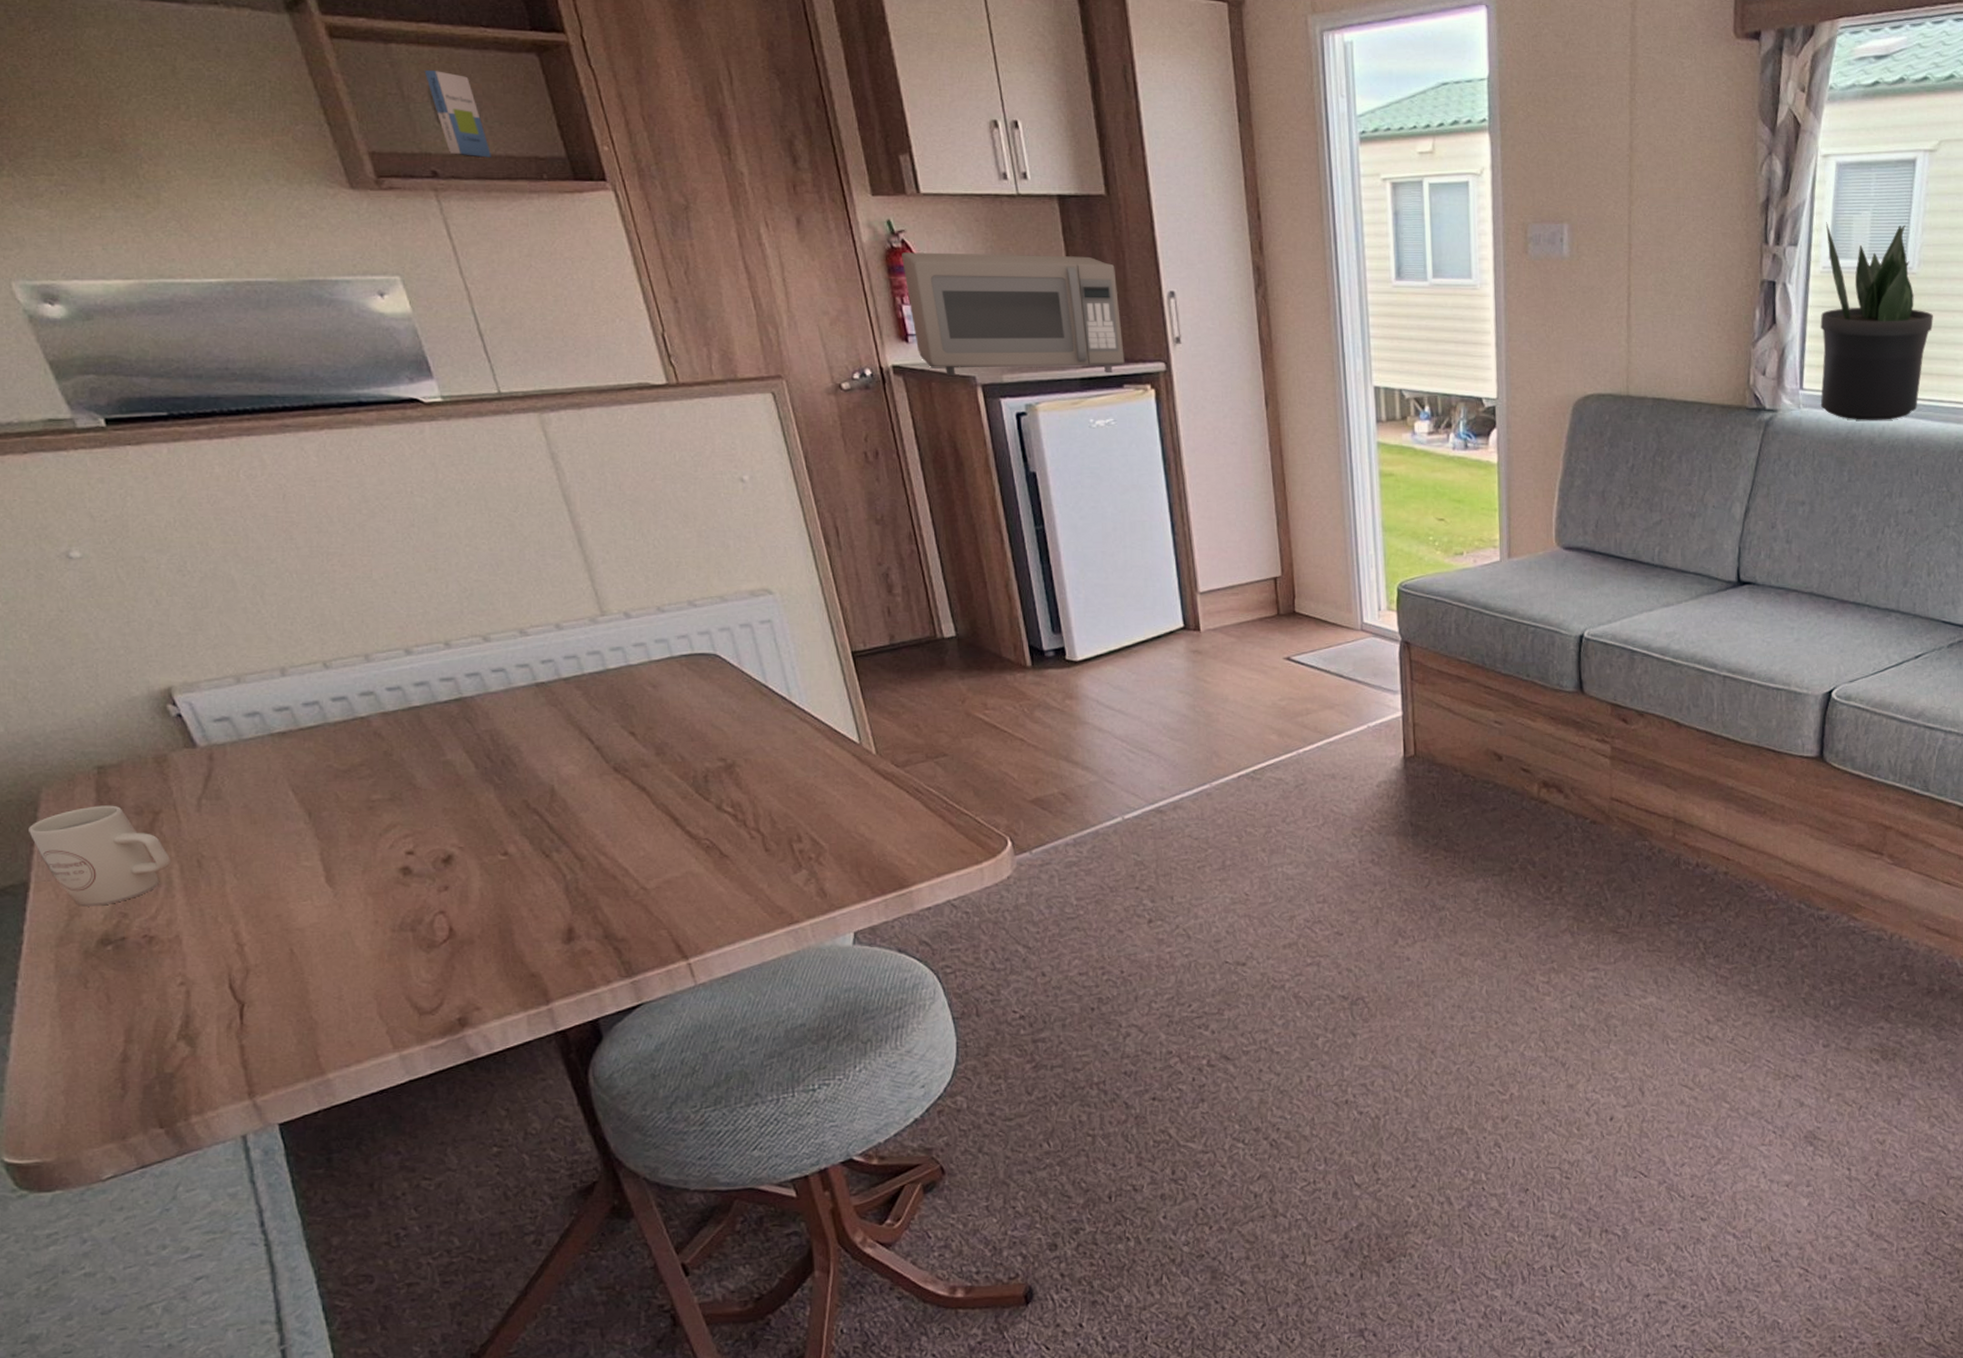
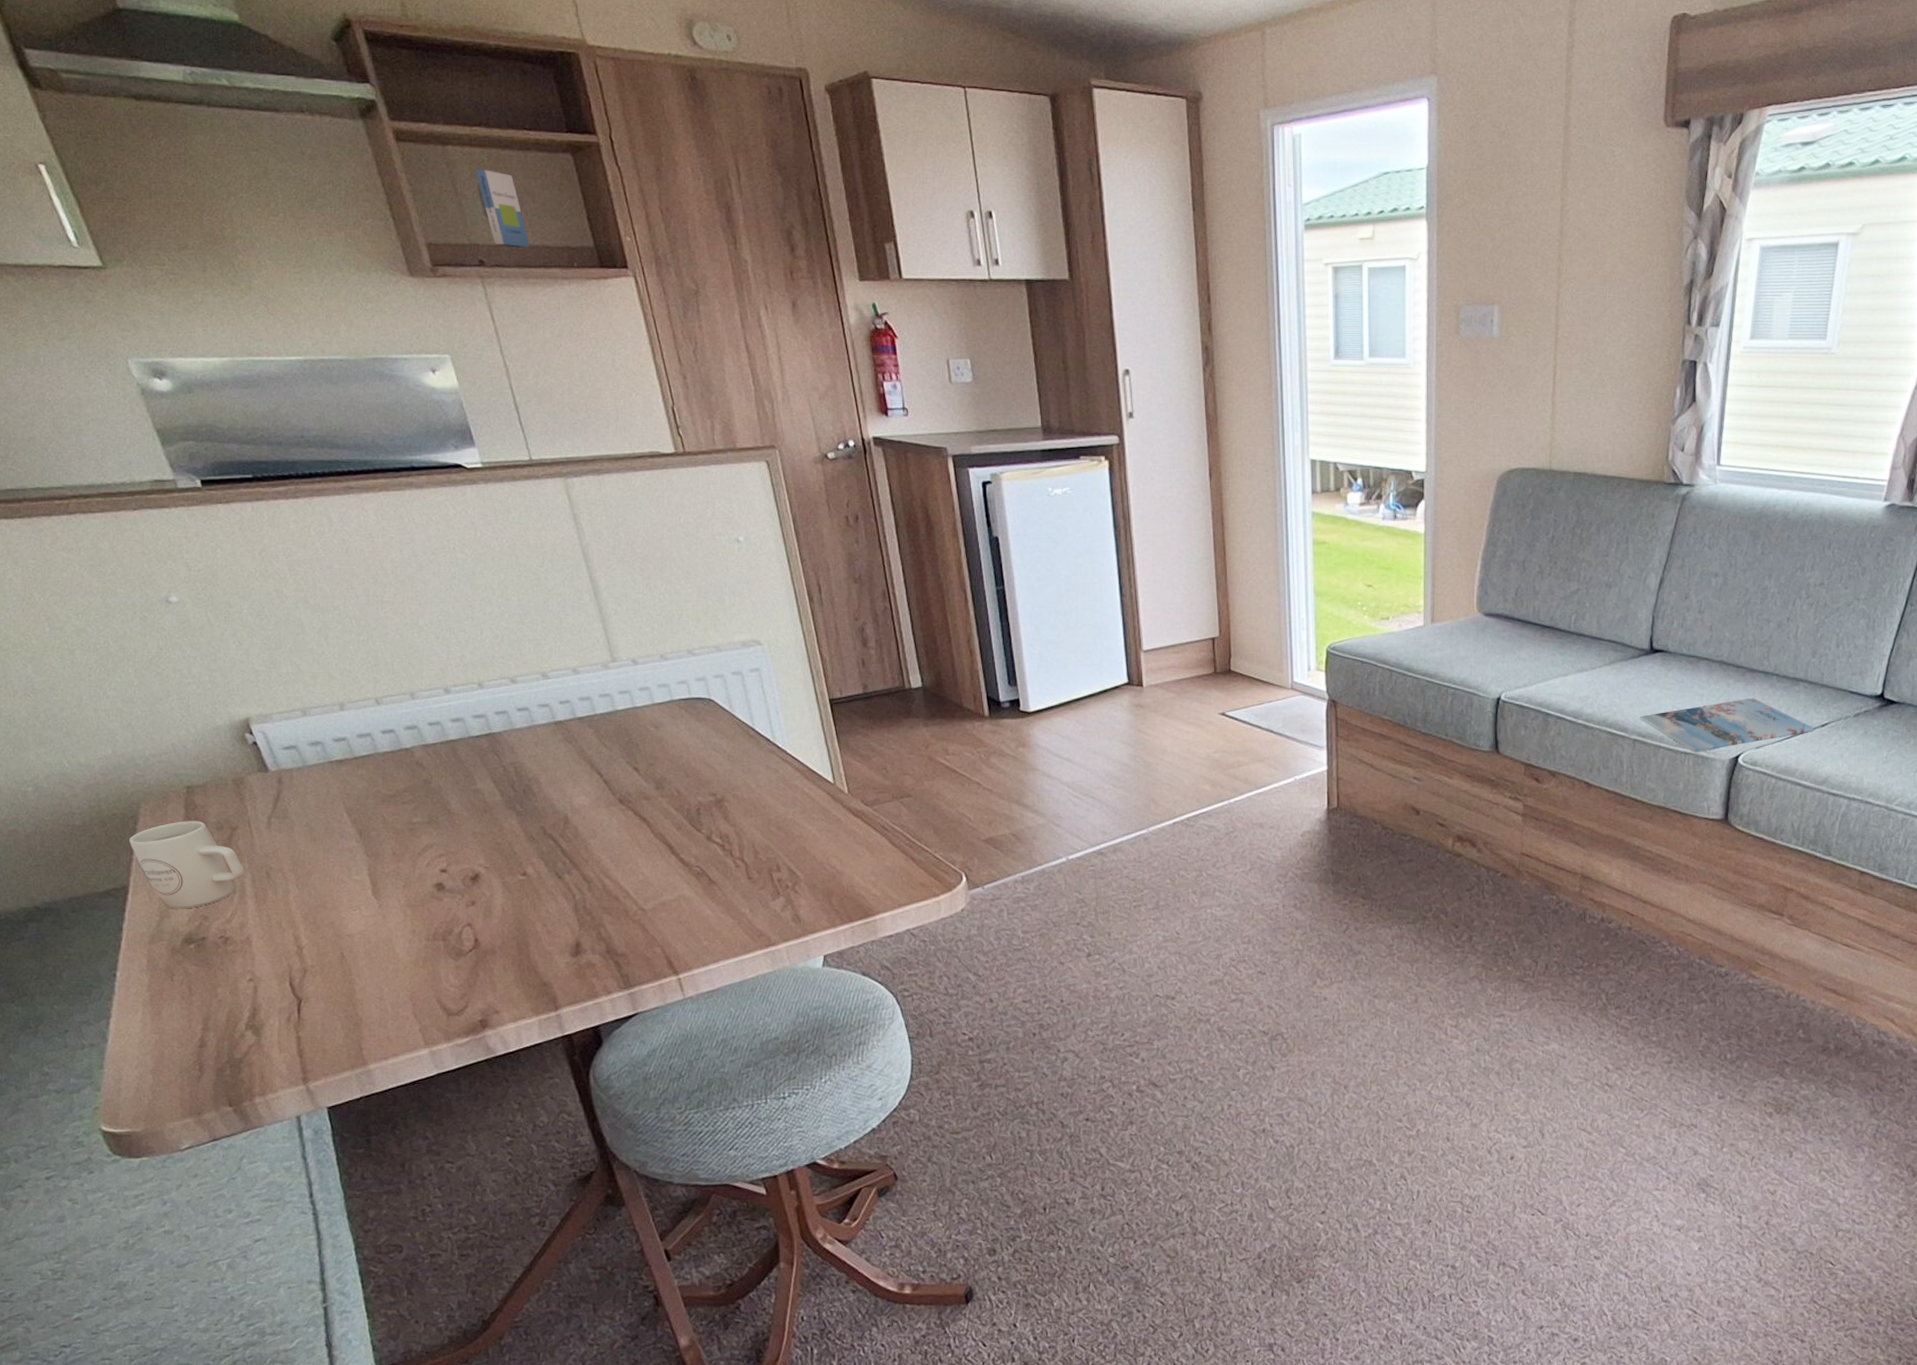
microwave: present [902,252,1125,376] -> none [884,333,1082,447]
magazine: none [1729,630,1908,688] -> present [1640,697,1814,753]
planter: present [1820,222,1933,420] -> none [1736,304,1851,496]

